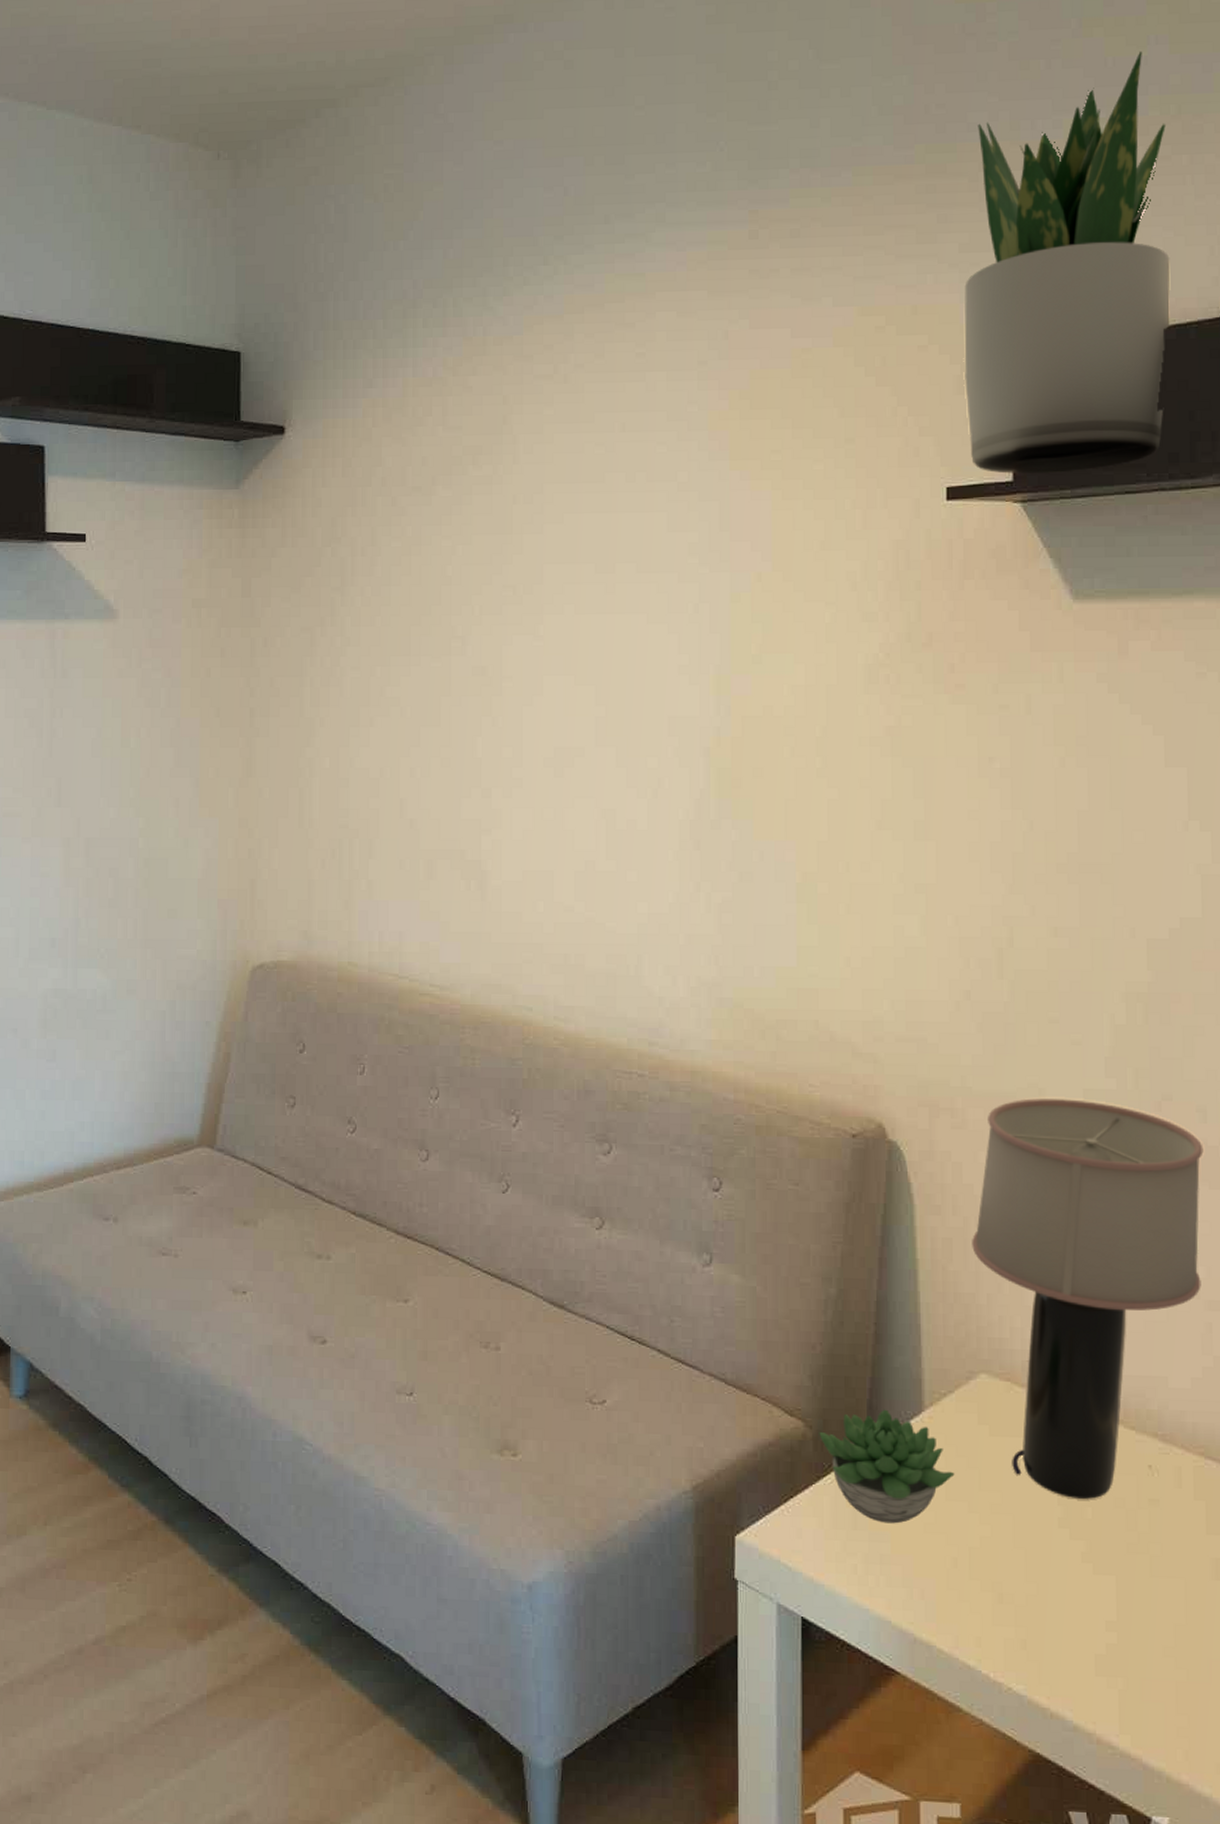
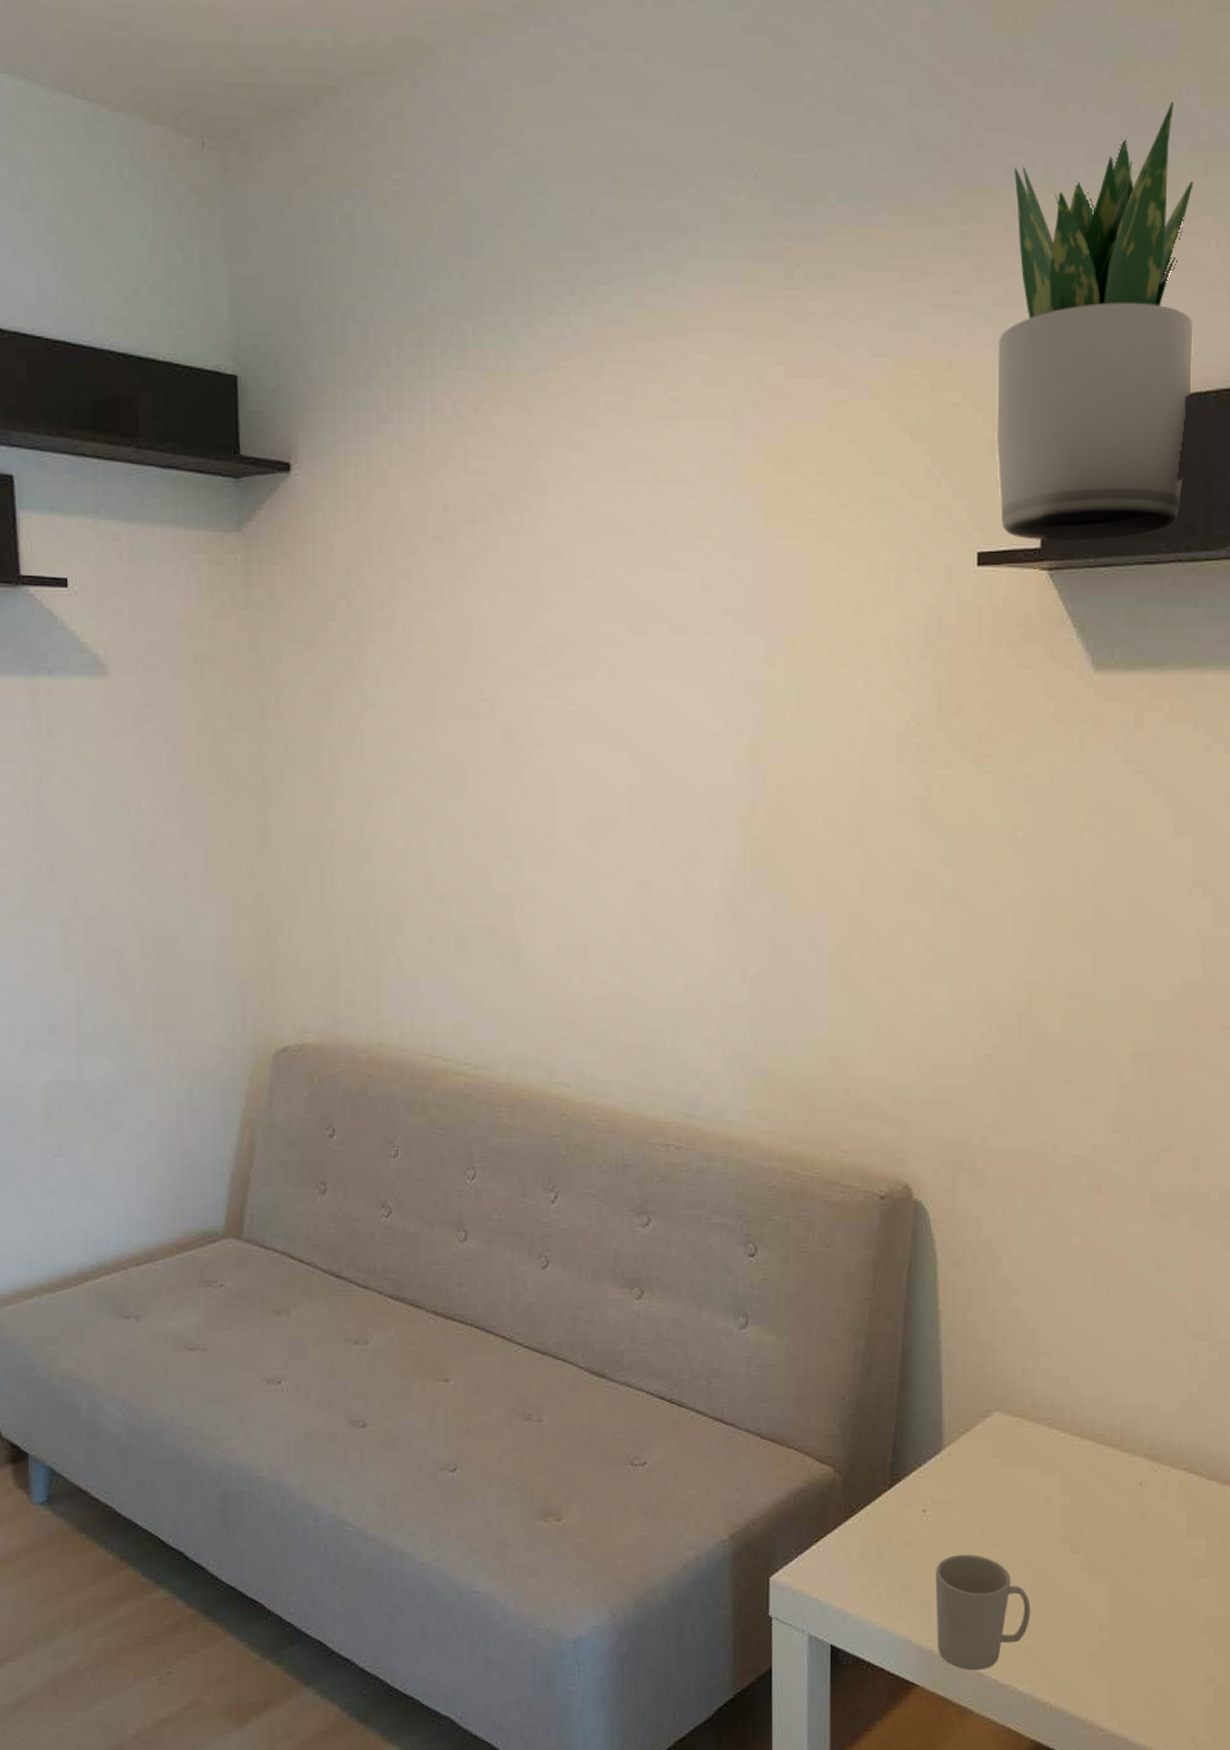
succulent plant: present [819,1409,955,1524] -> none [848,1450,970,1554]
mug: none [917,1529,1026,1663] -> present [935,1554,1030,1671]
table lamp: present [972,1098,1204,1499] -> none [989,1154,1196,1517]

